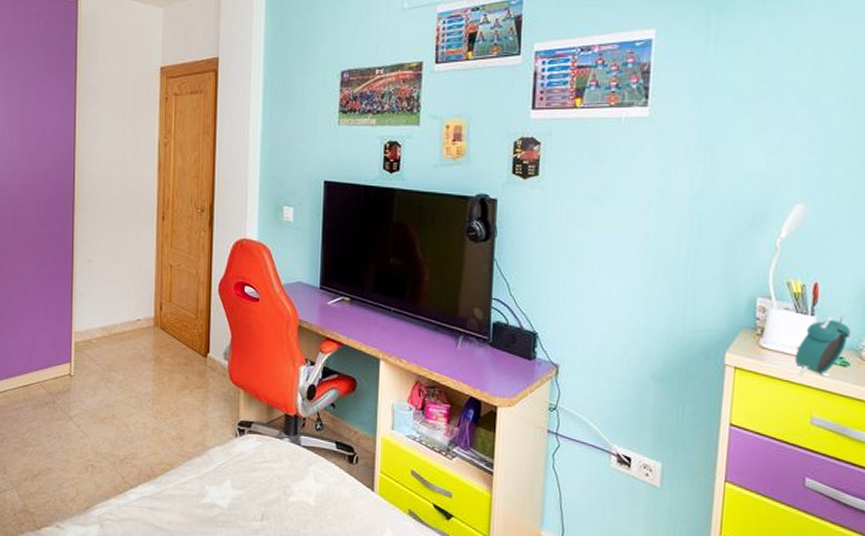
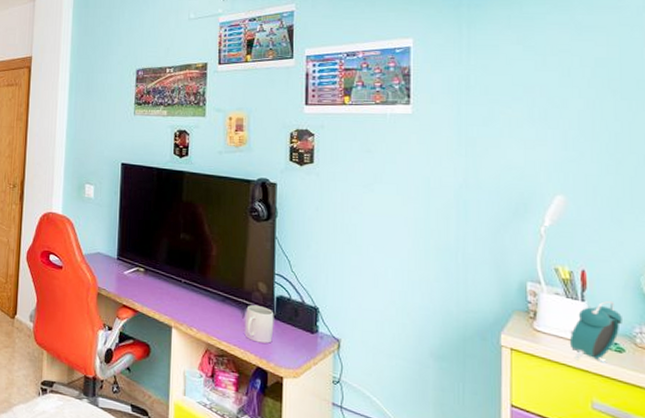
mug: none [457,333,490,372] -> present [244,305,274,344]

